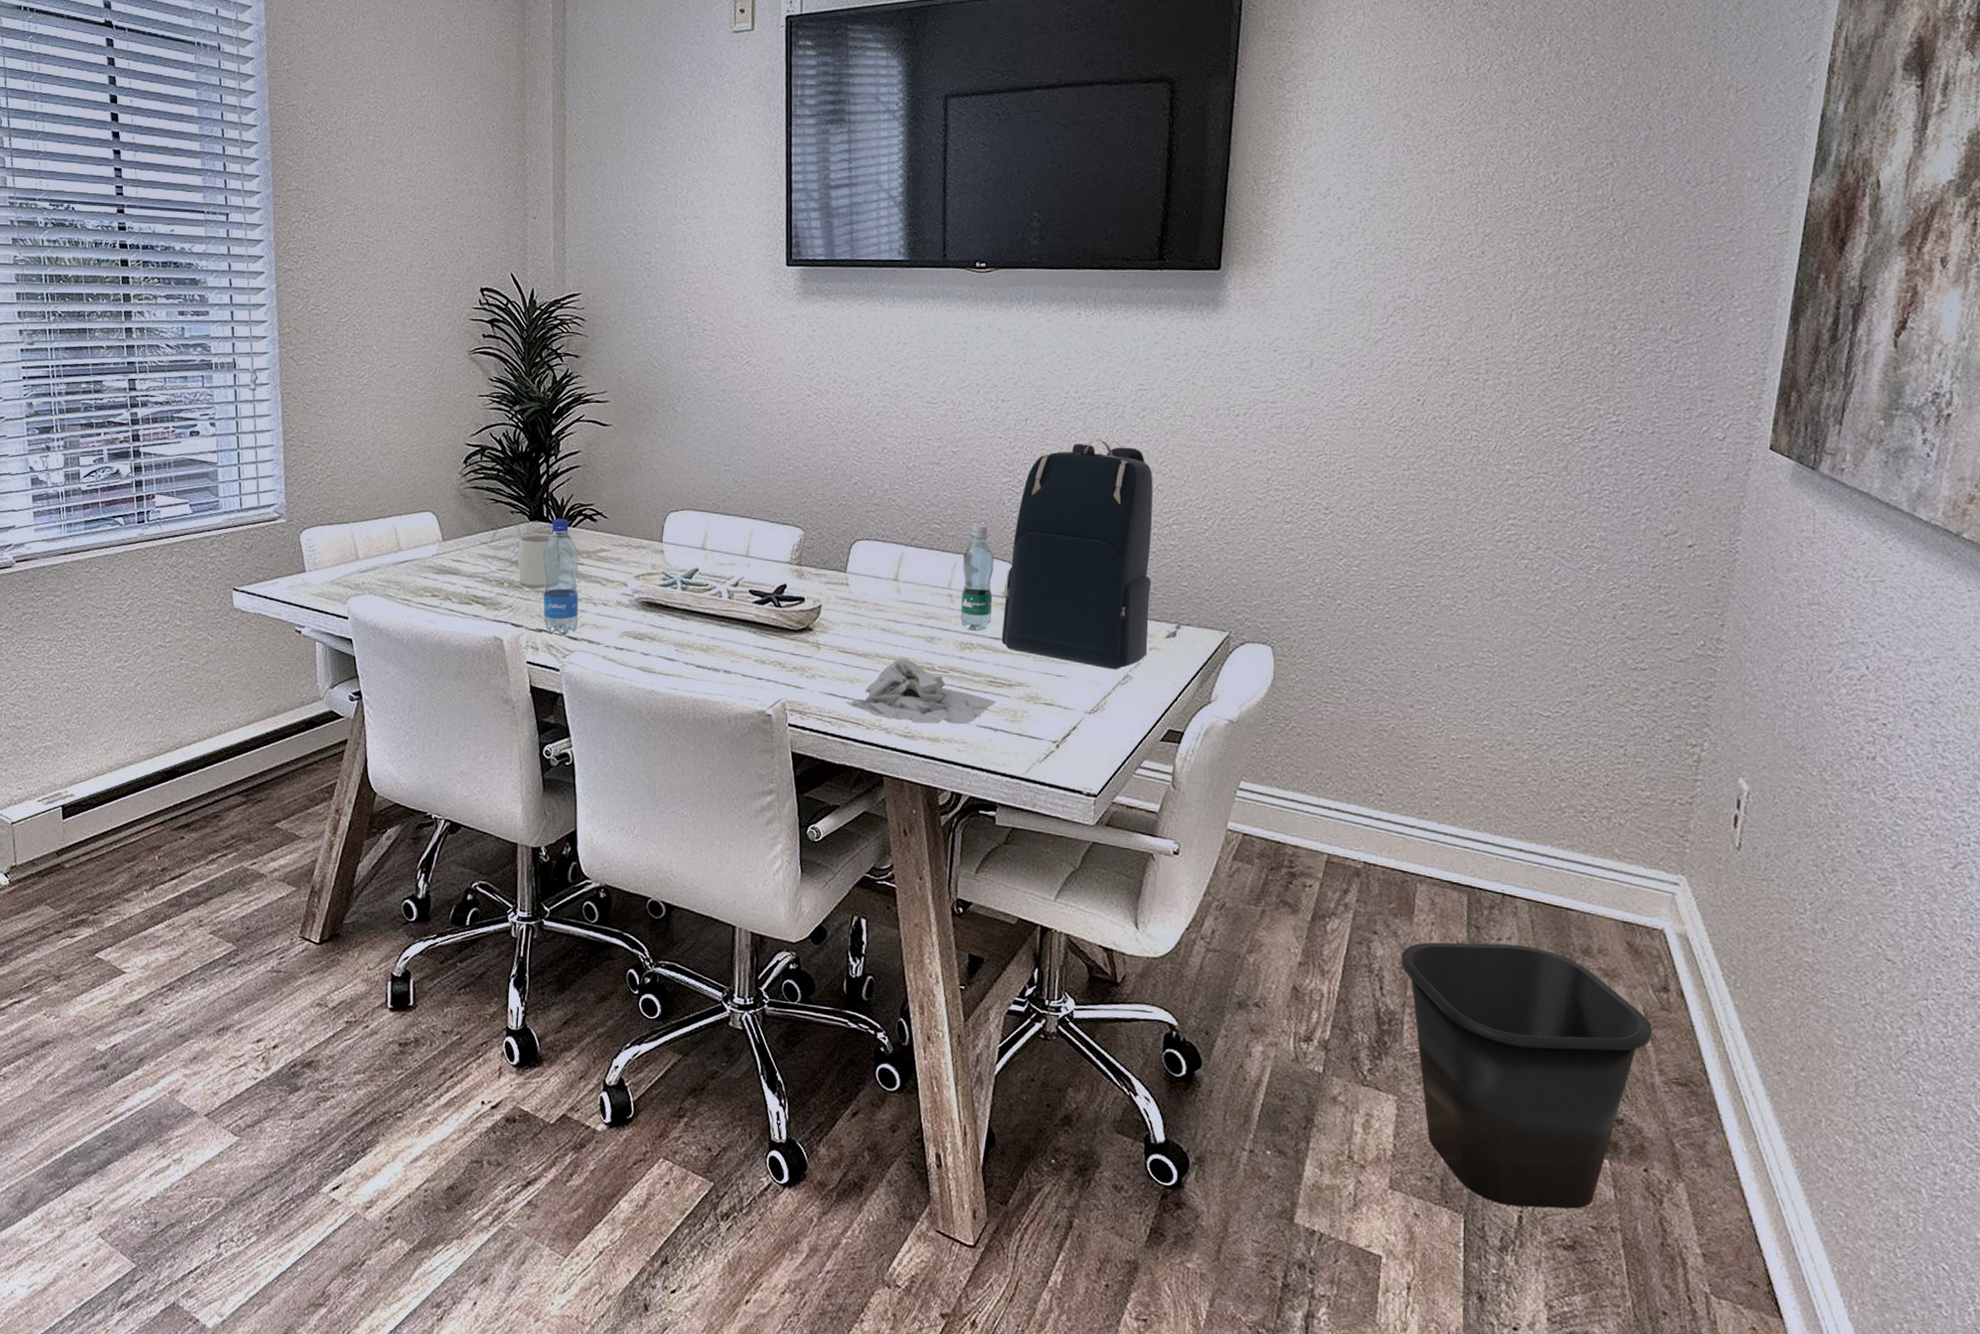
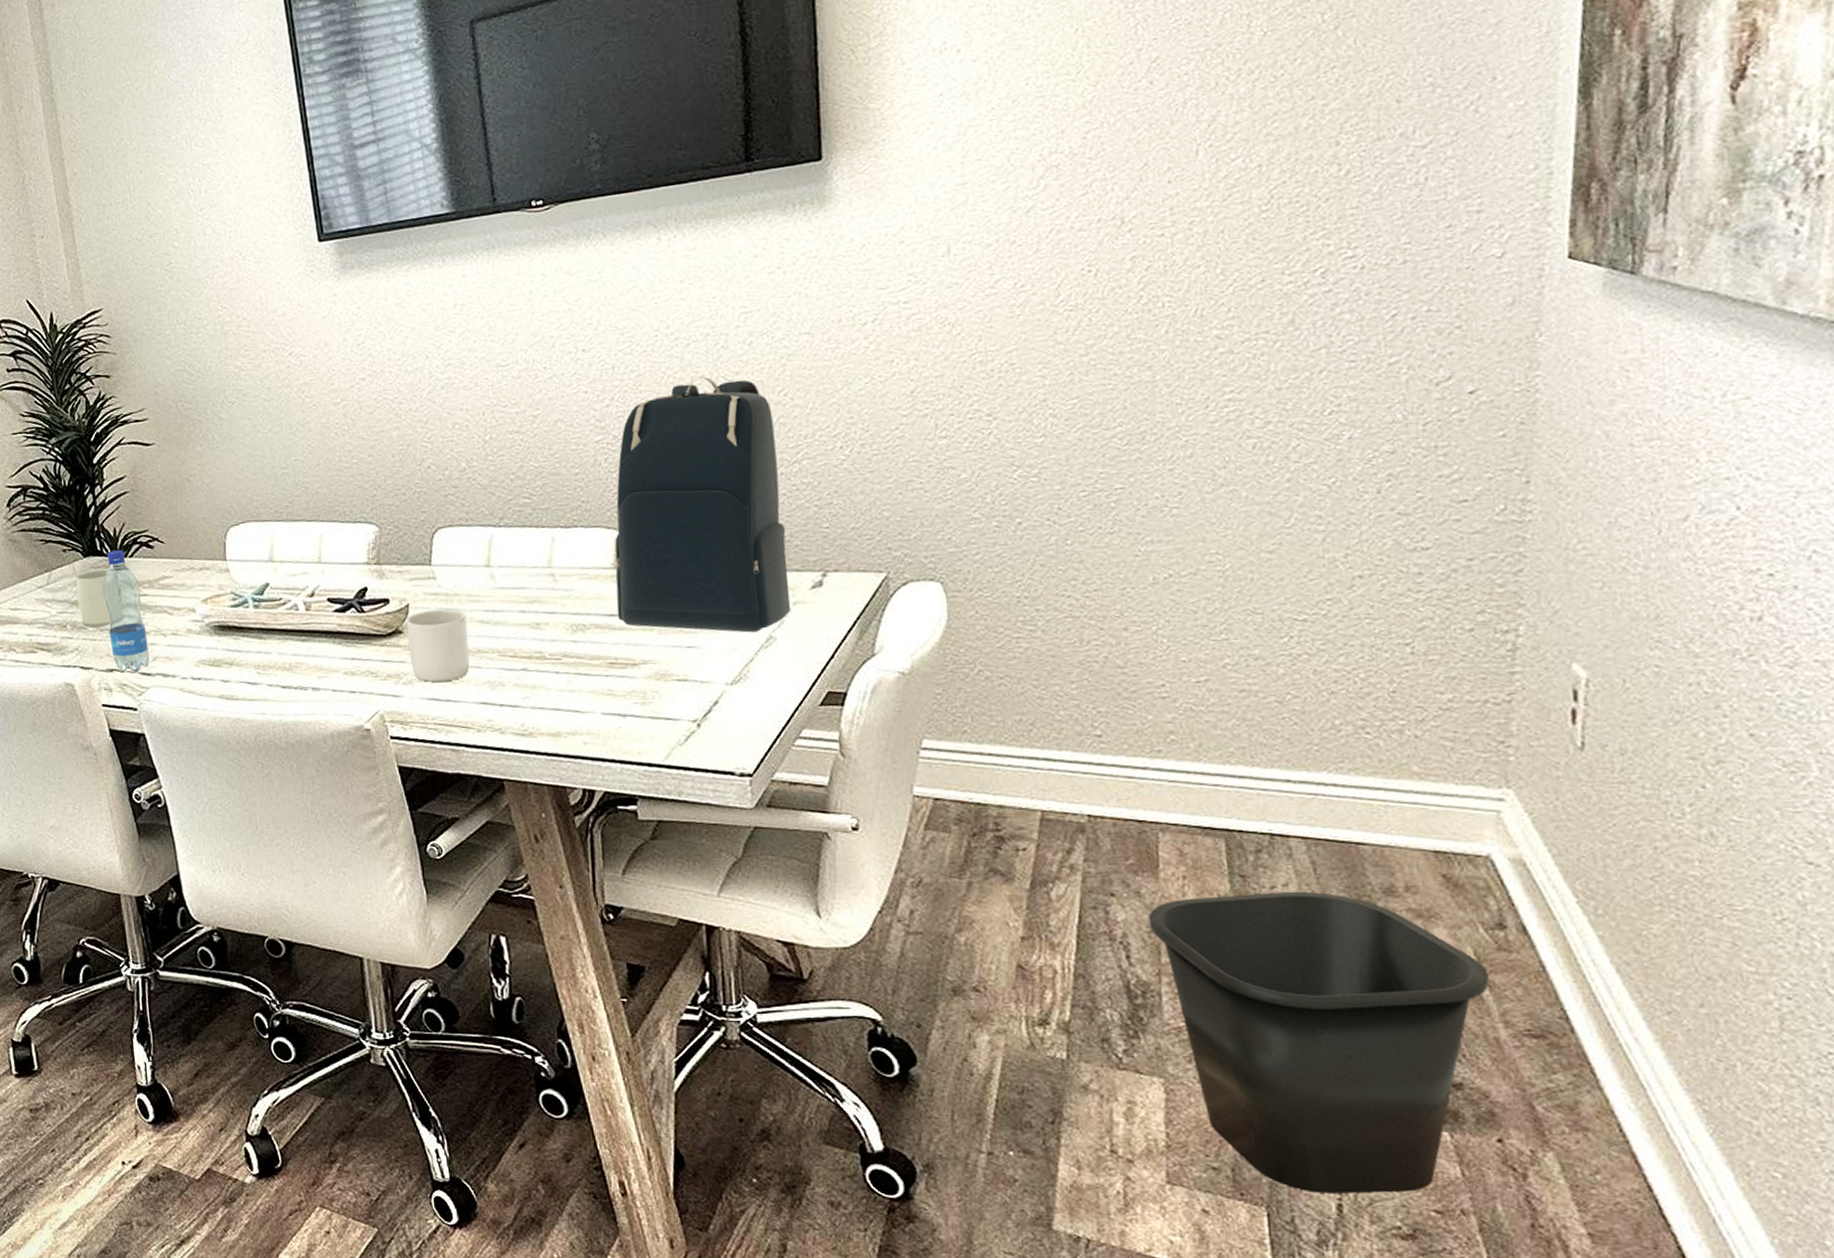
mug: none [815,612,870,680] -> present [404,609,470,683]
tissue: present [846,658,996,725] -> none [450,650,621,719]
bottle: present [960,523,994,632] -> none [560,490,603,611]

